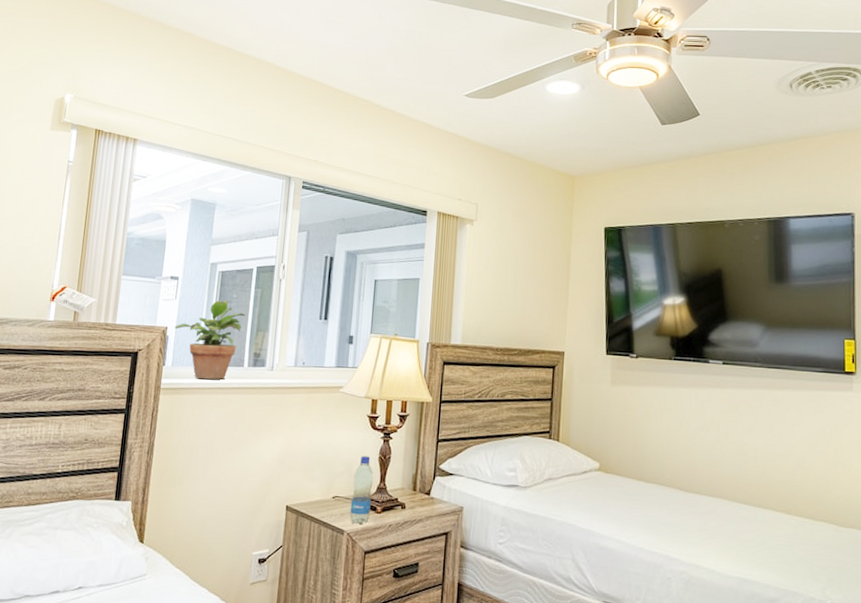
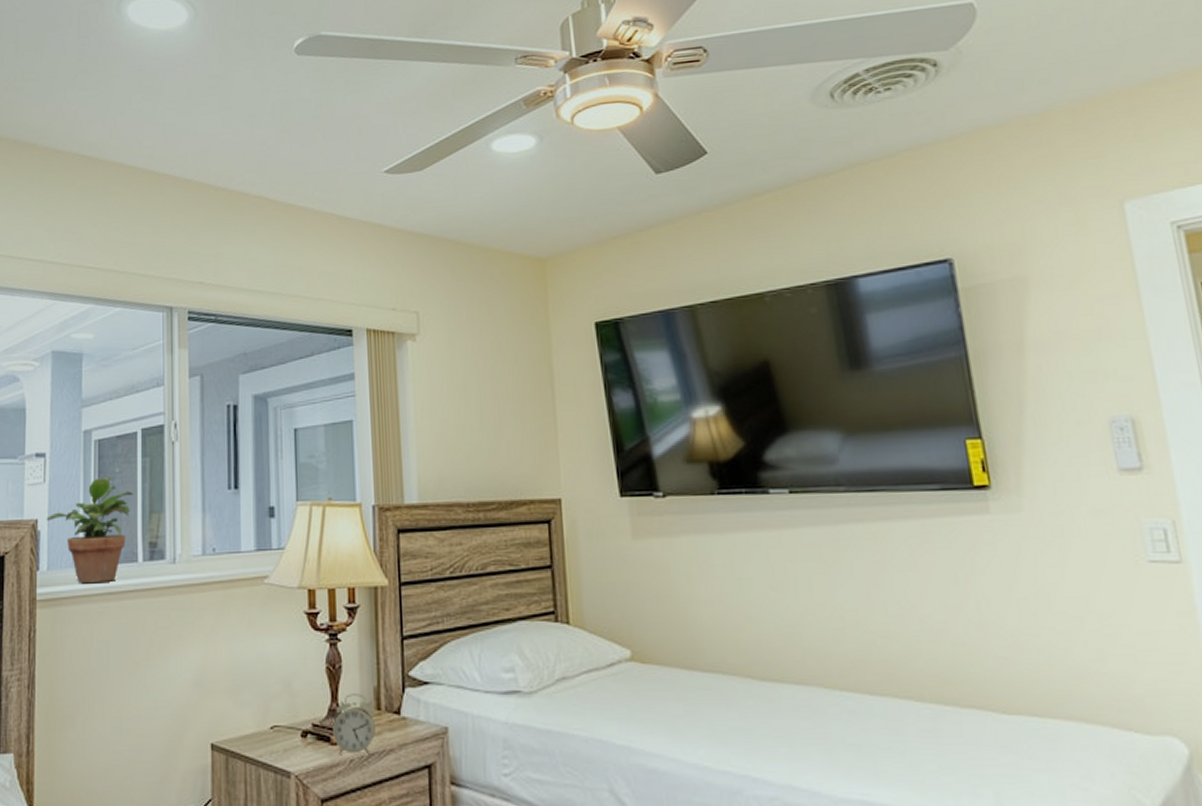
bottle: present [349,456,374,525] -> none [294,667,323,763]
alarm clock: none [378,477,411,521] -> present [333,693,377,754]

